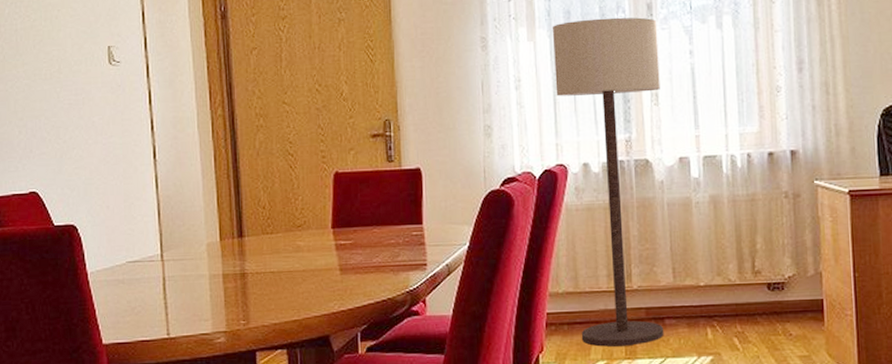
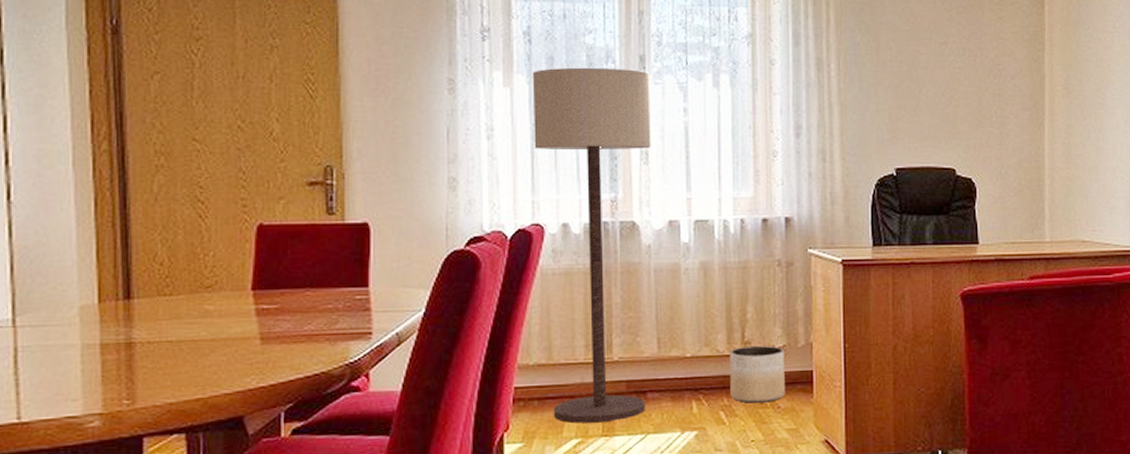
planter: none [741,274,796,330] -> present [730,345,785,403]

